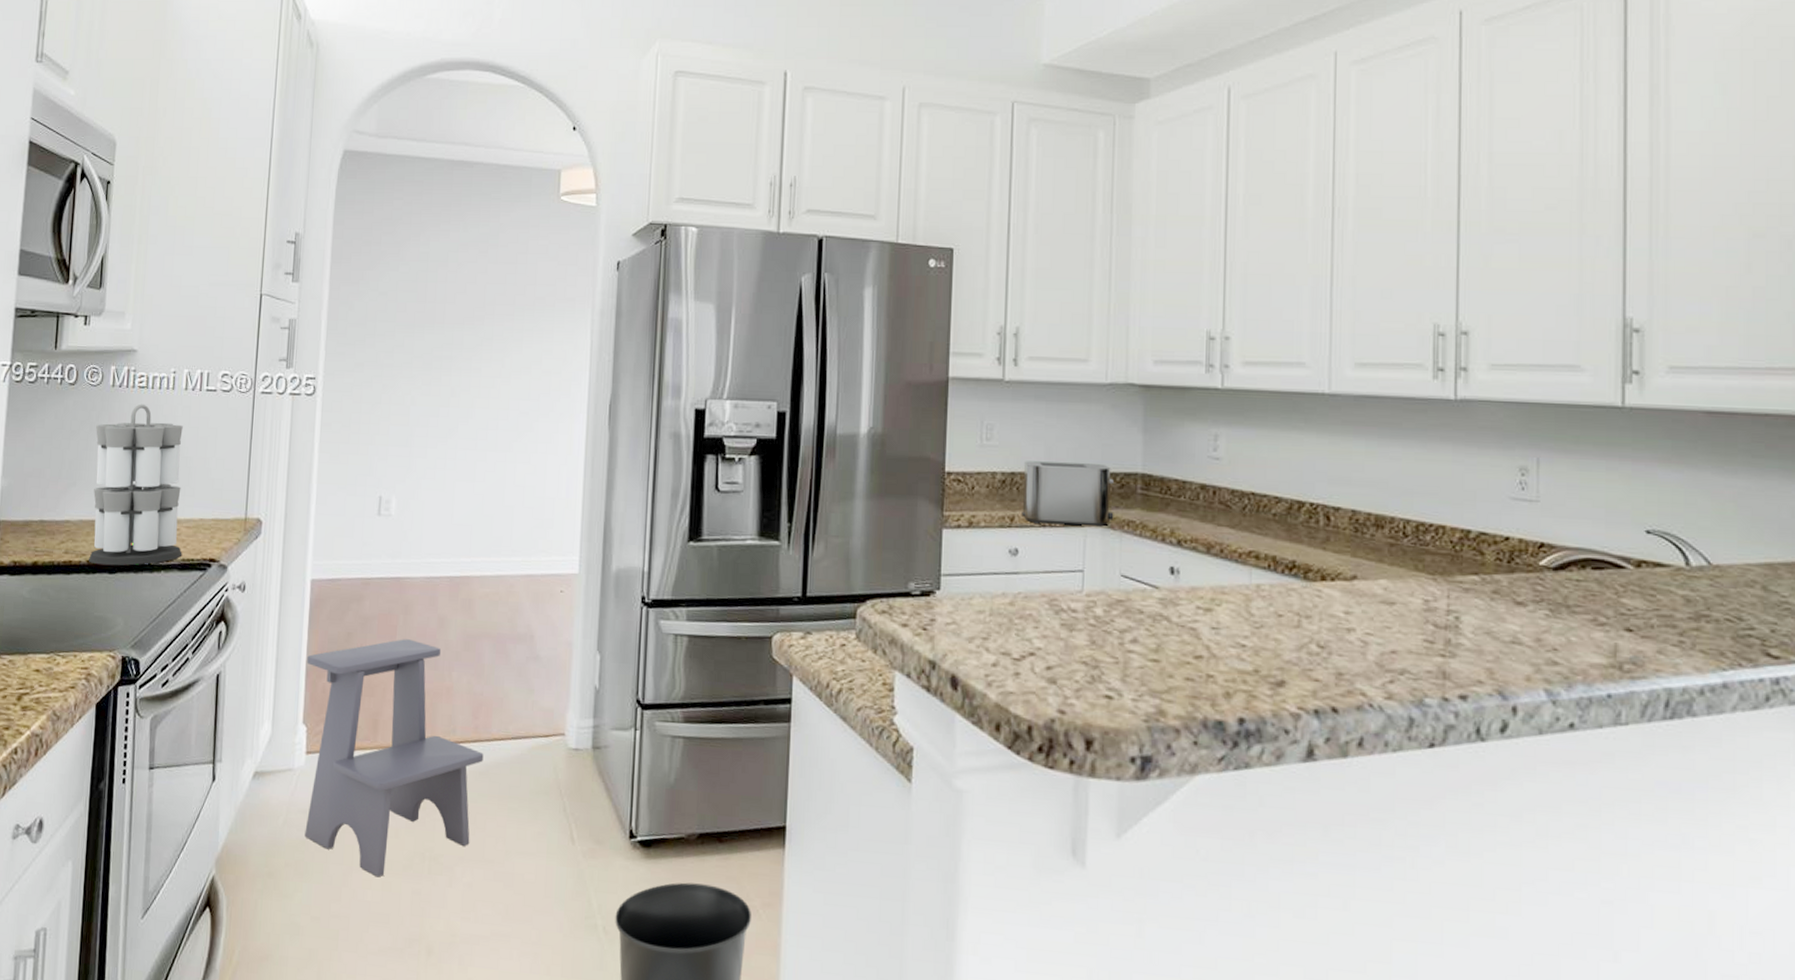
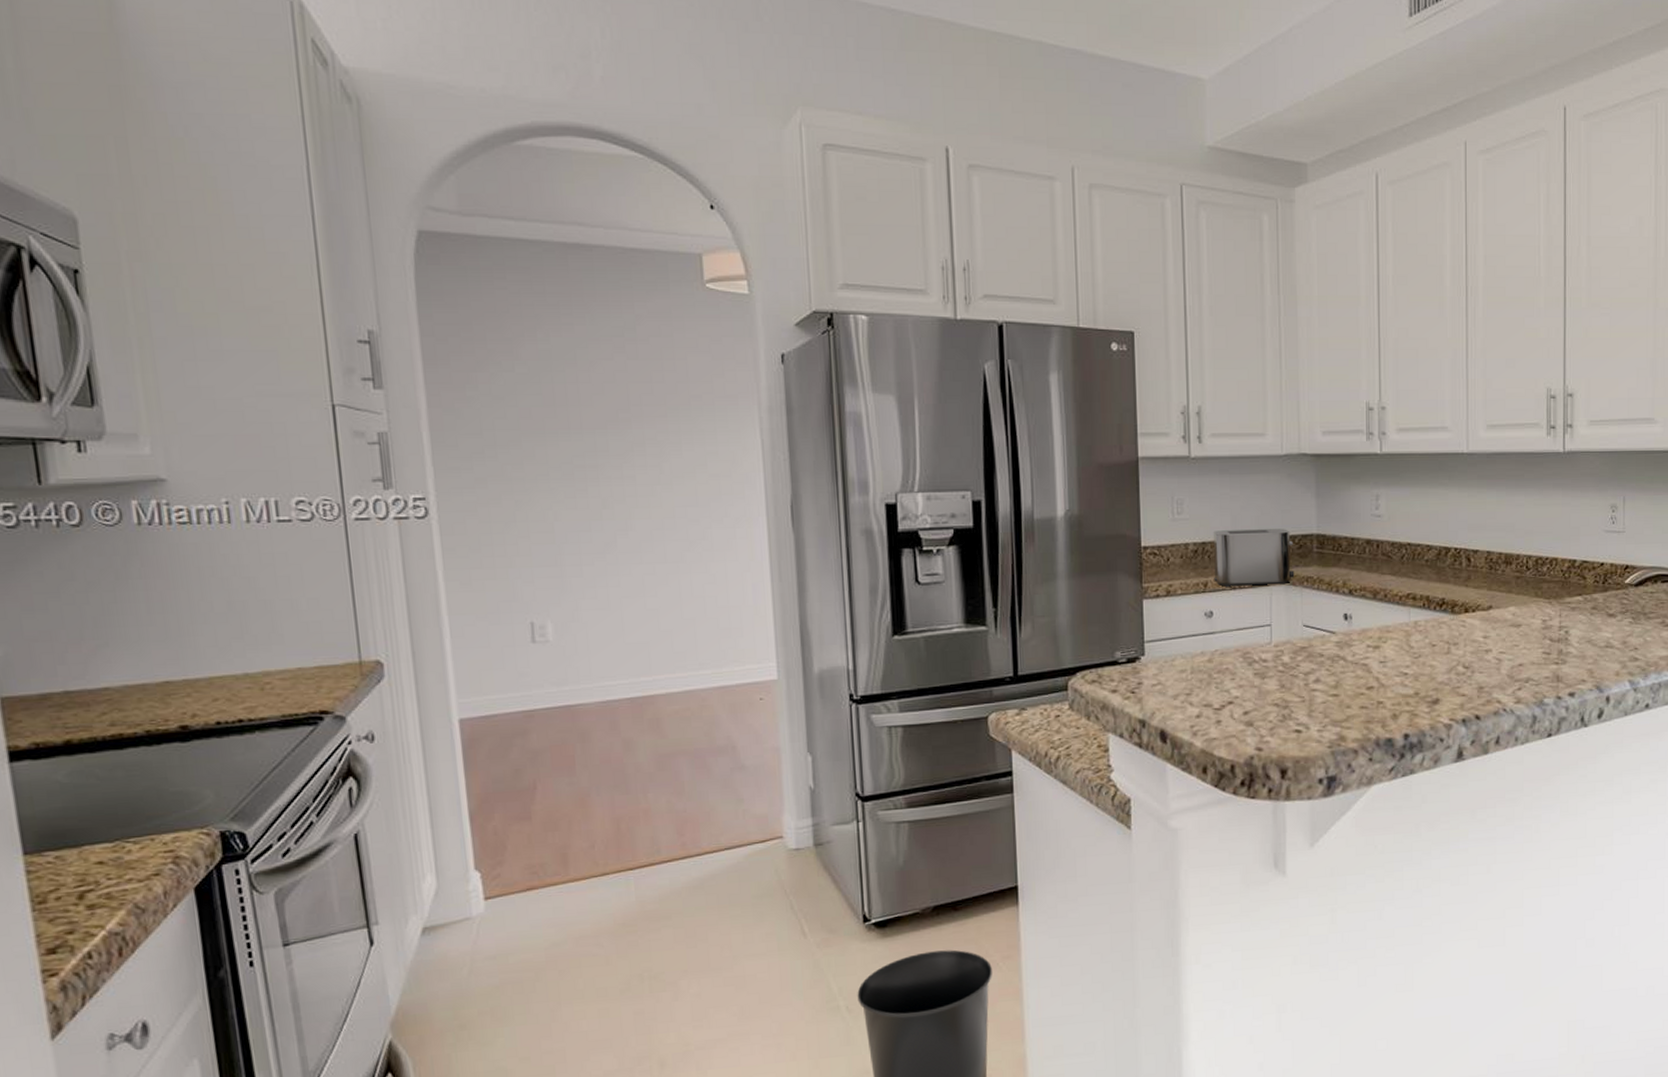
spice rack: present [89,404,183,566] -> none [124,542,281,734]
step stool: present [304,639,484,878] -> none [468,767,696,1007]

